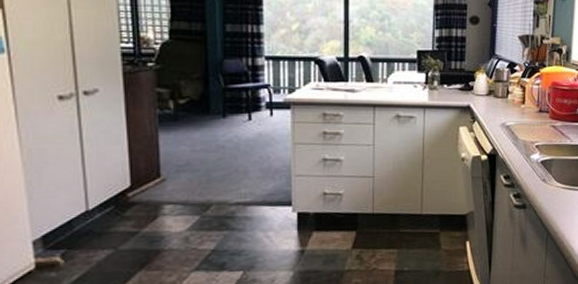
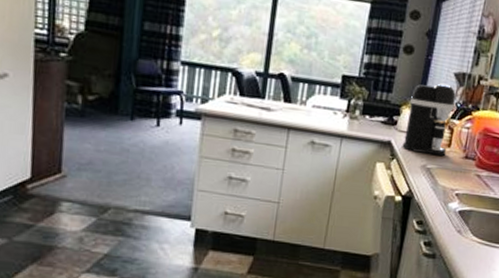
coffee maker: none [481,47,523,114] -> present [402,83,456,156]

